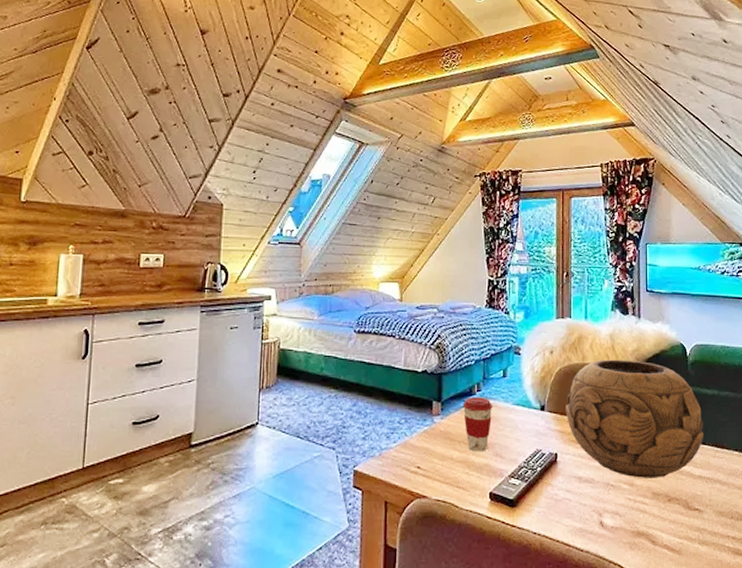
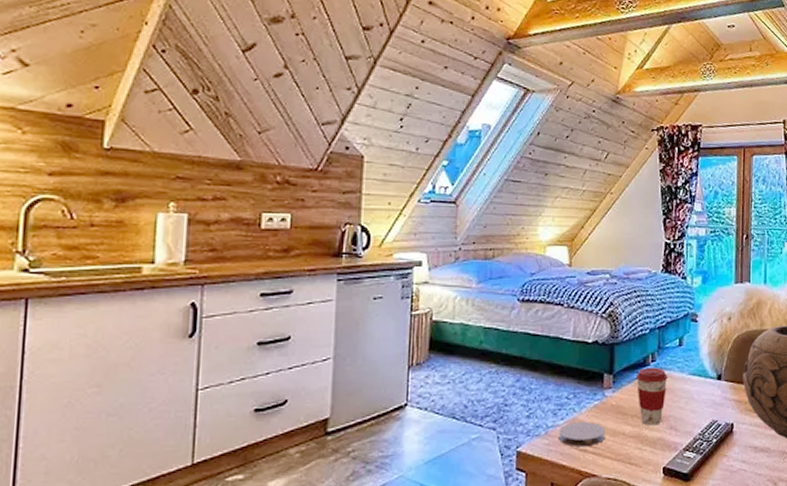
coaster: none [391,445,435,470] -> present [558,421,606,448]

